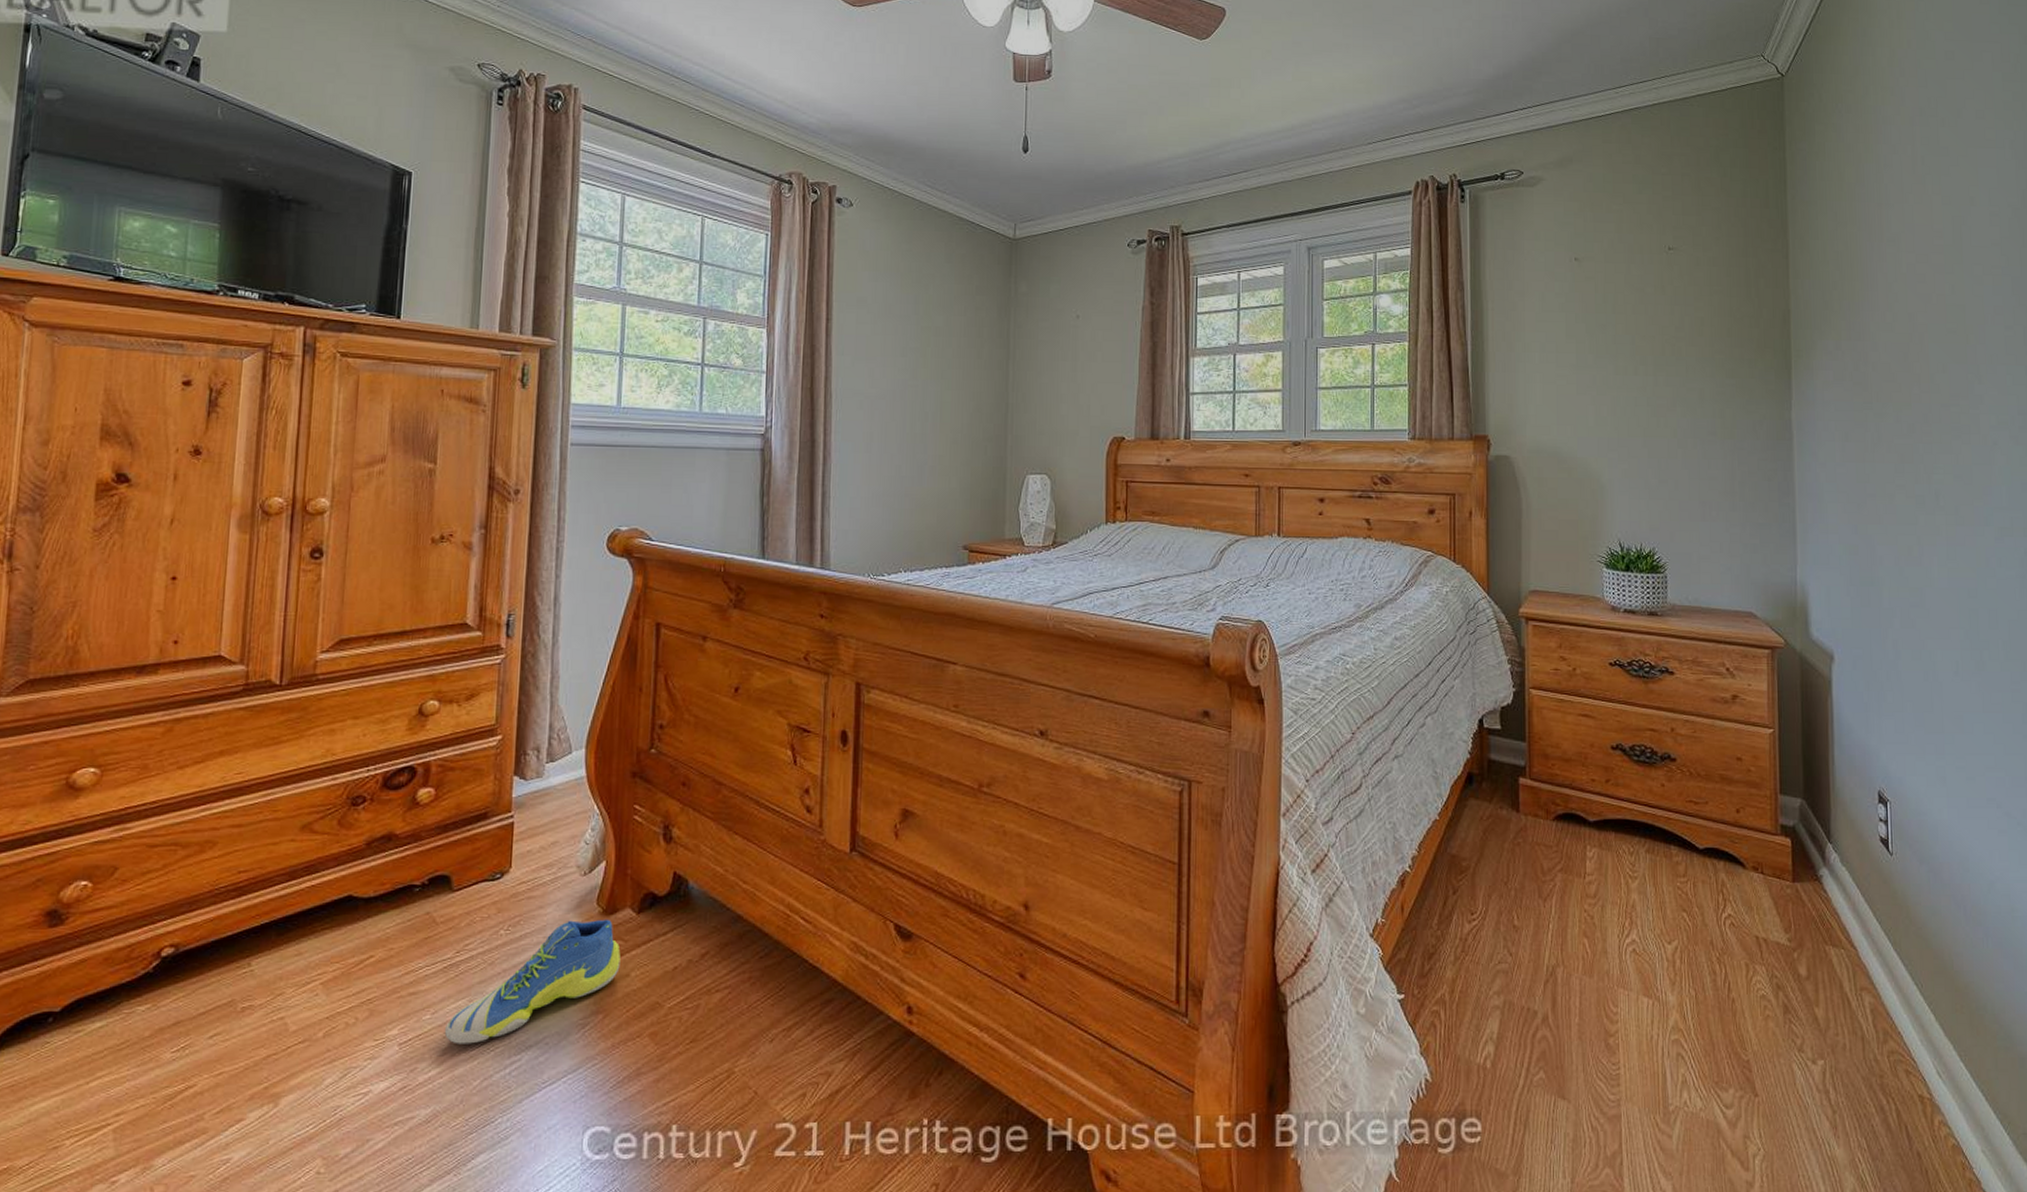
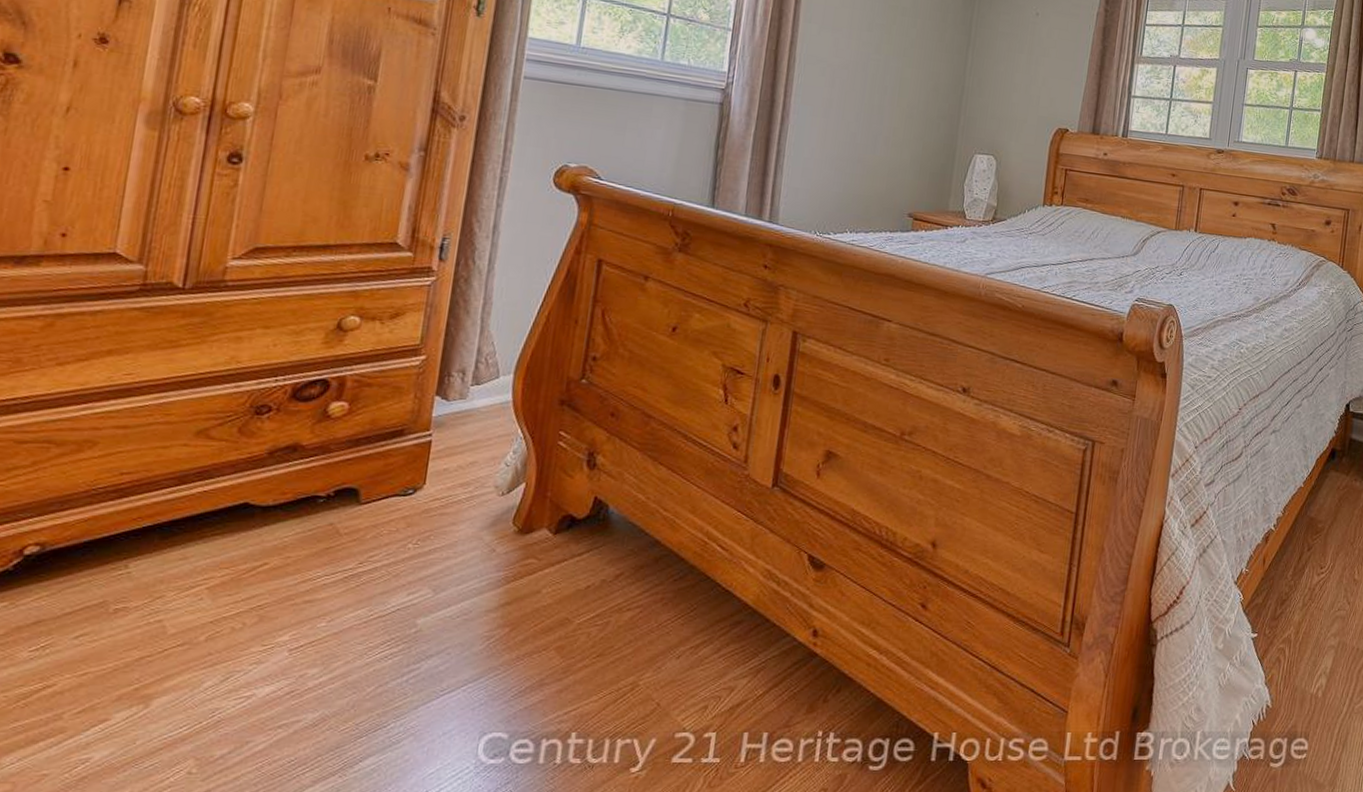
sneaker: present [444,919,621,1044] -> none [339,538,534,652]

